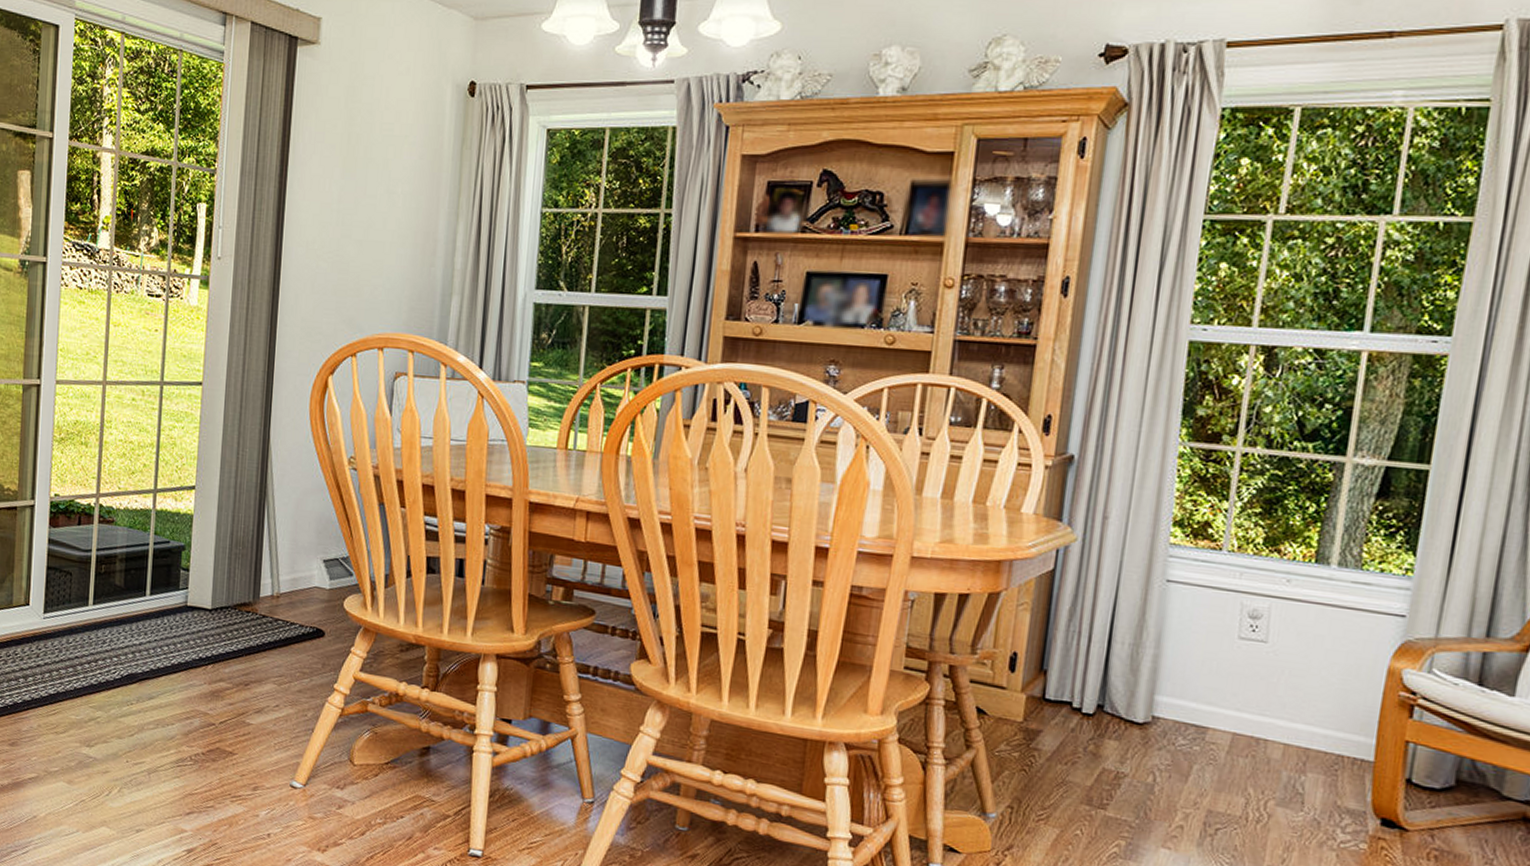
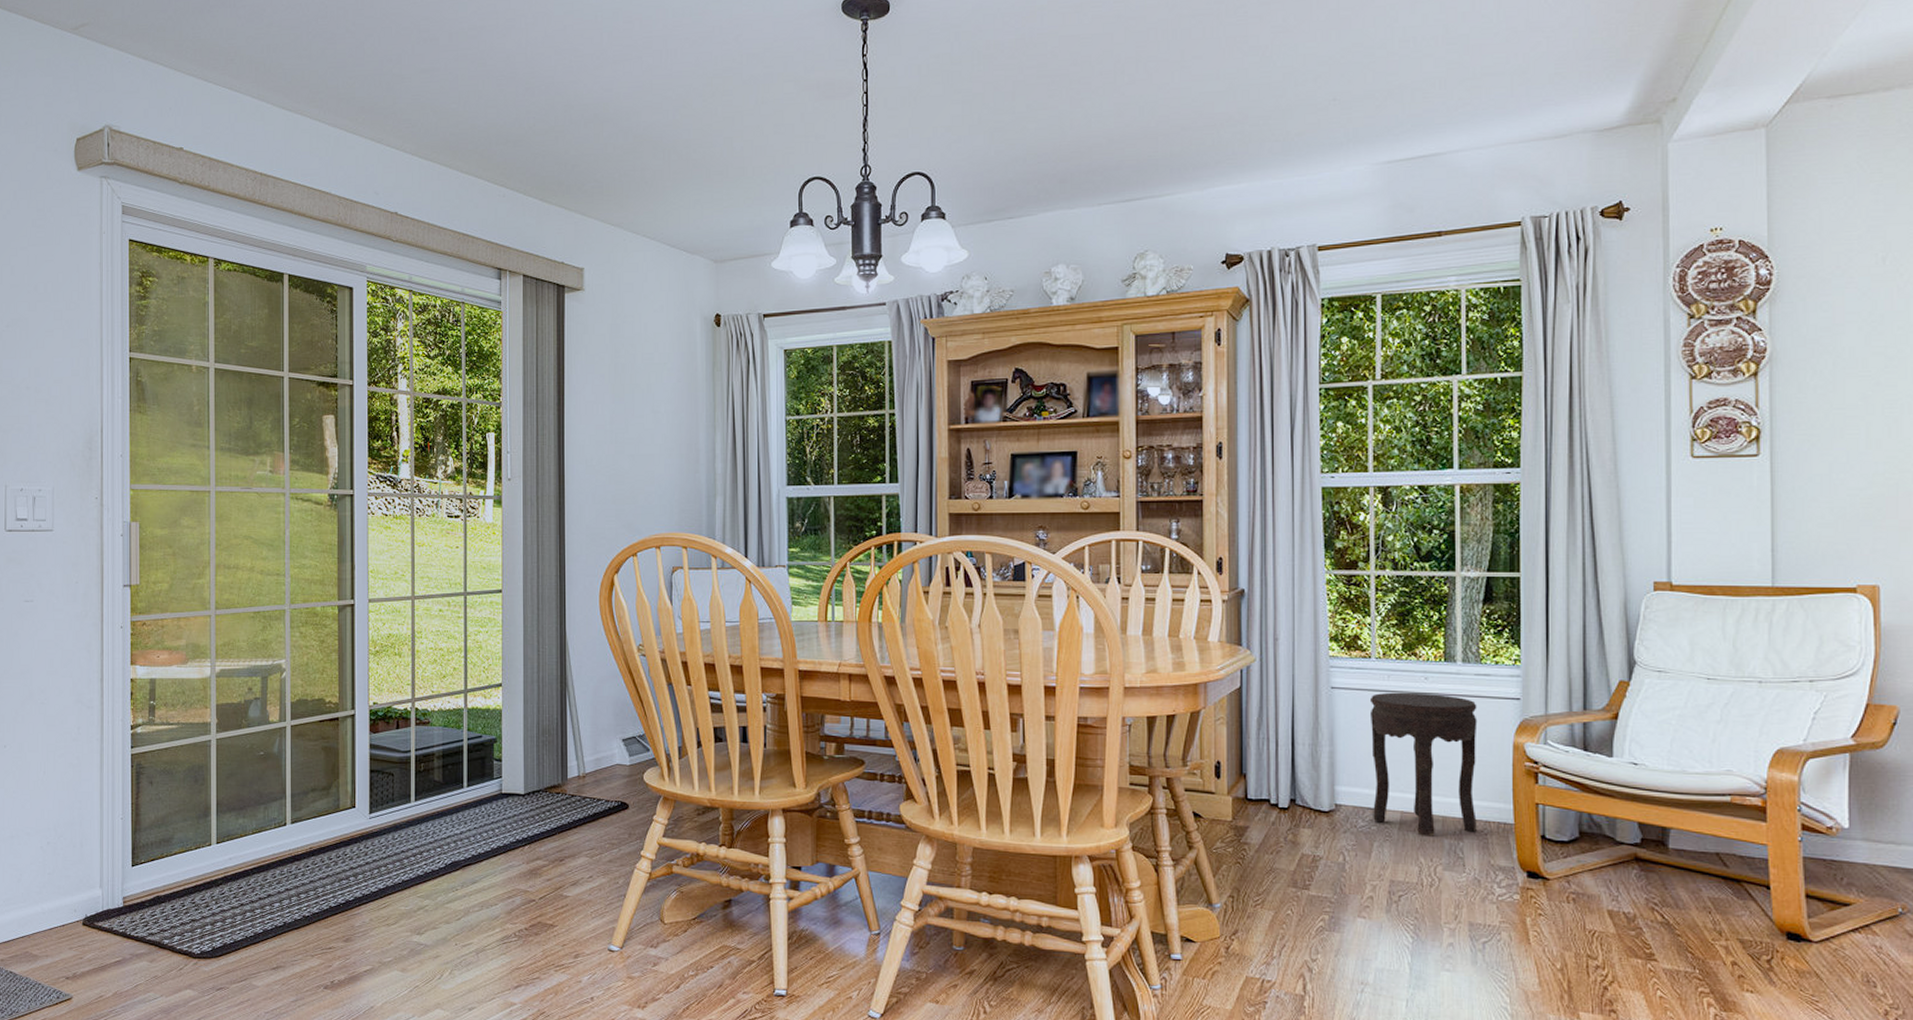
side table: none [1196,592,1349,766] -> present [1369,692,1477,836]

